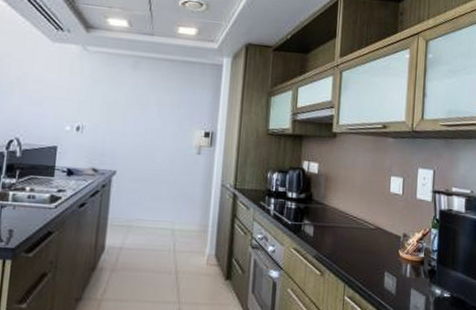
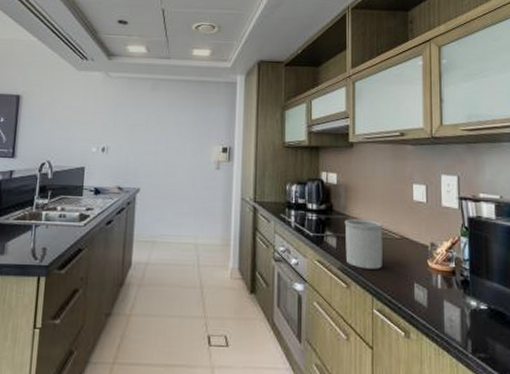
utensil holder: none [321,208,359,258] -> present [344,219,382,269]

